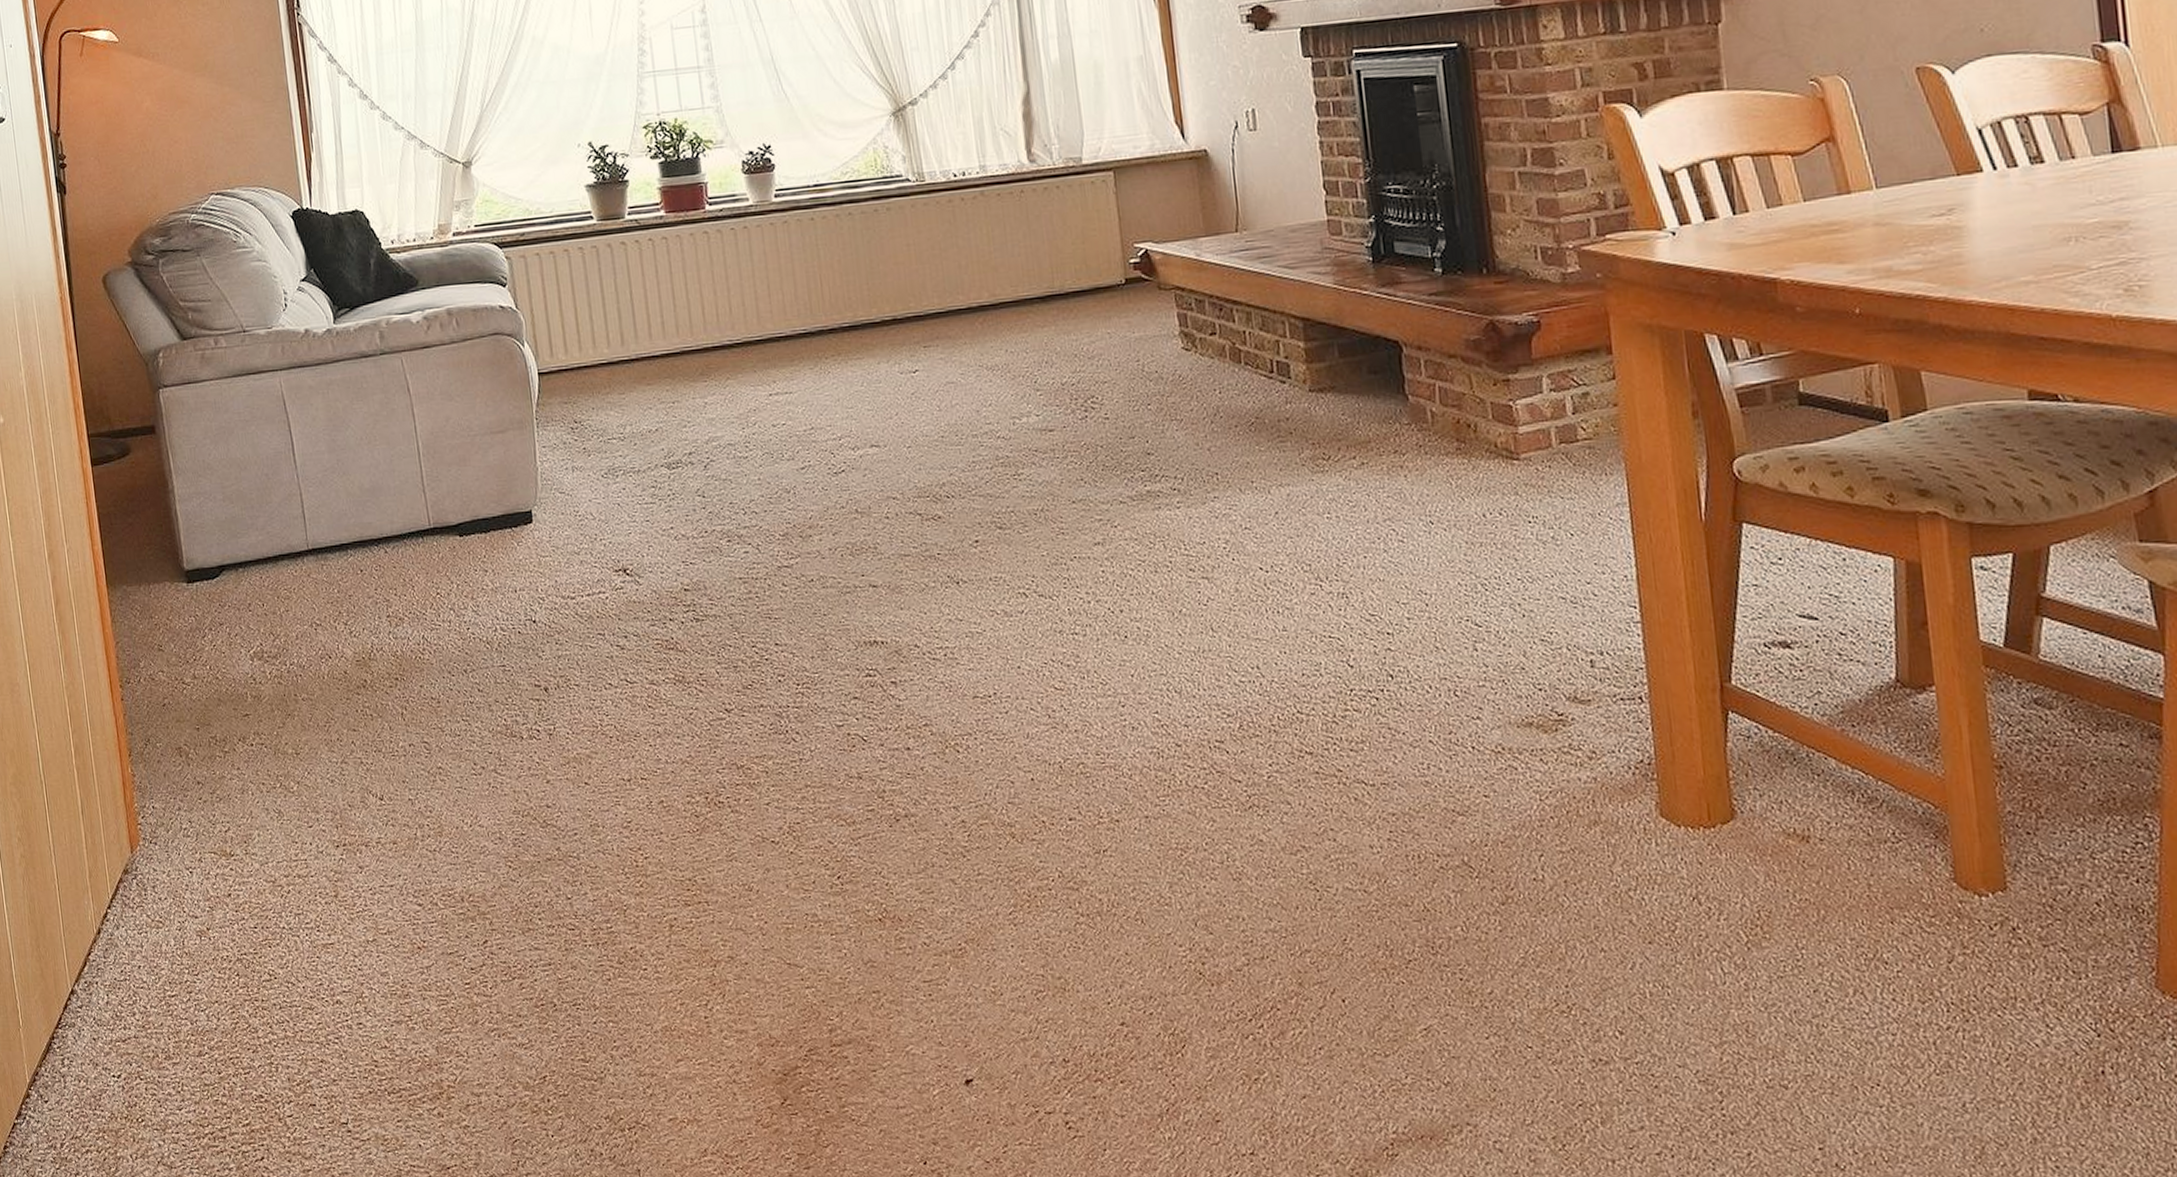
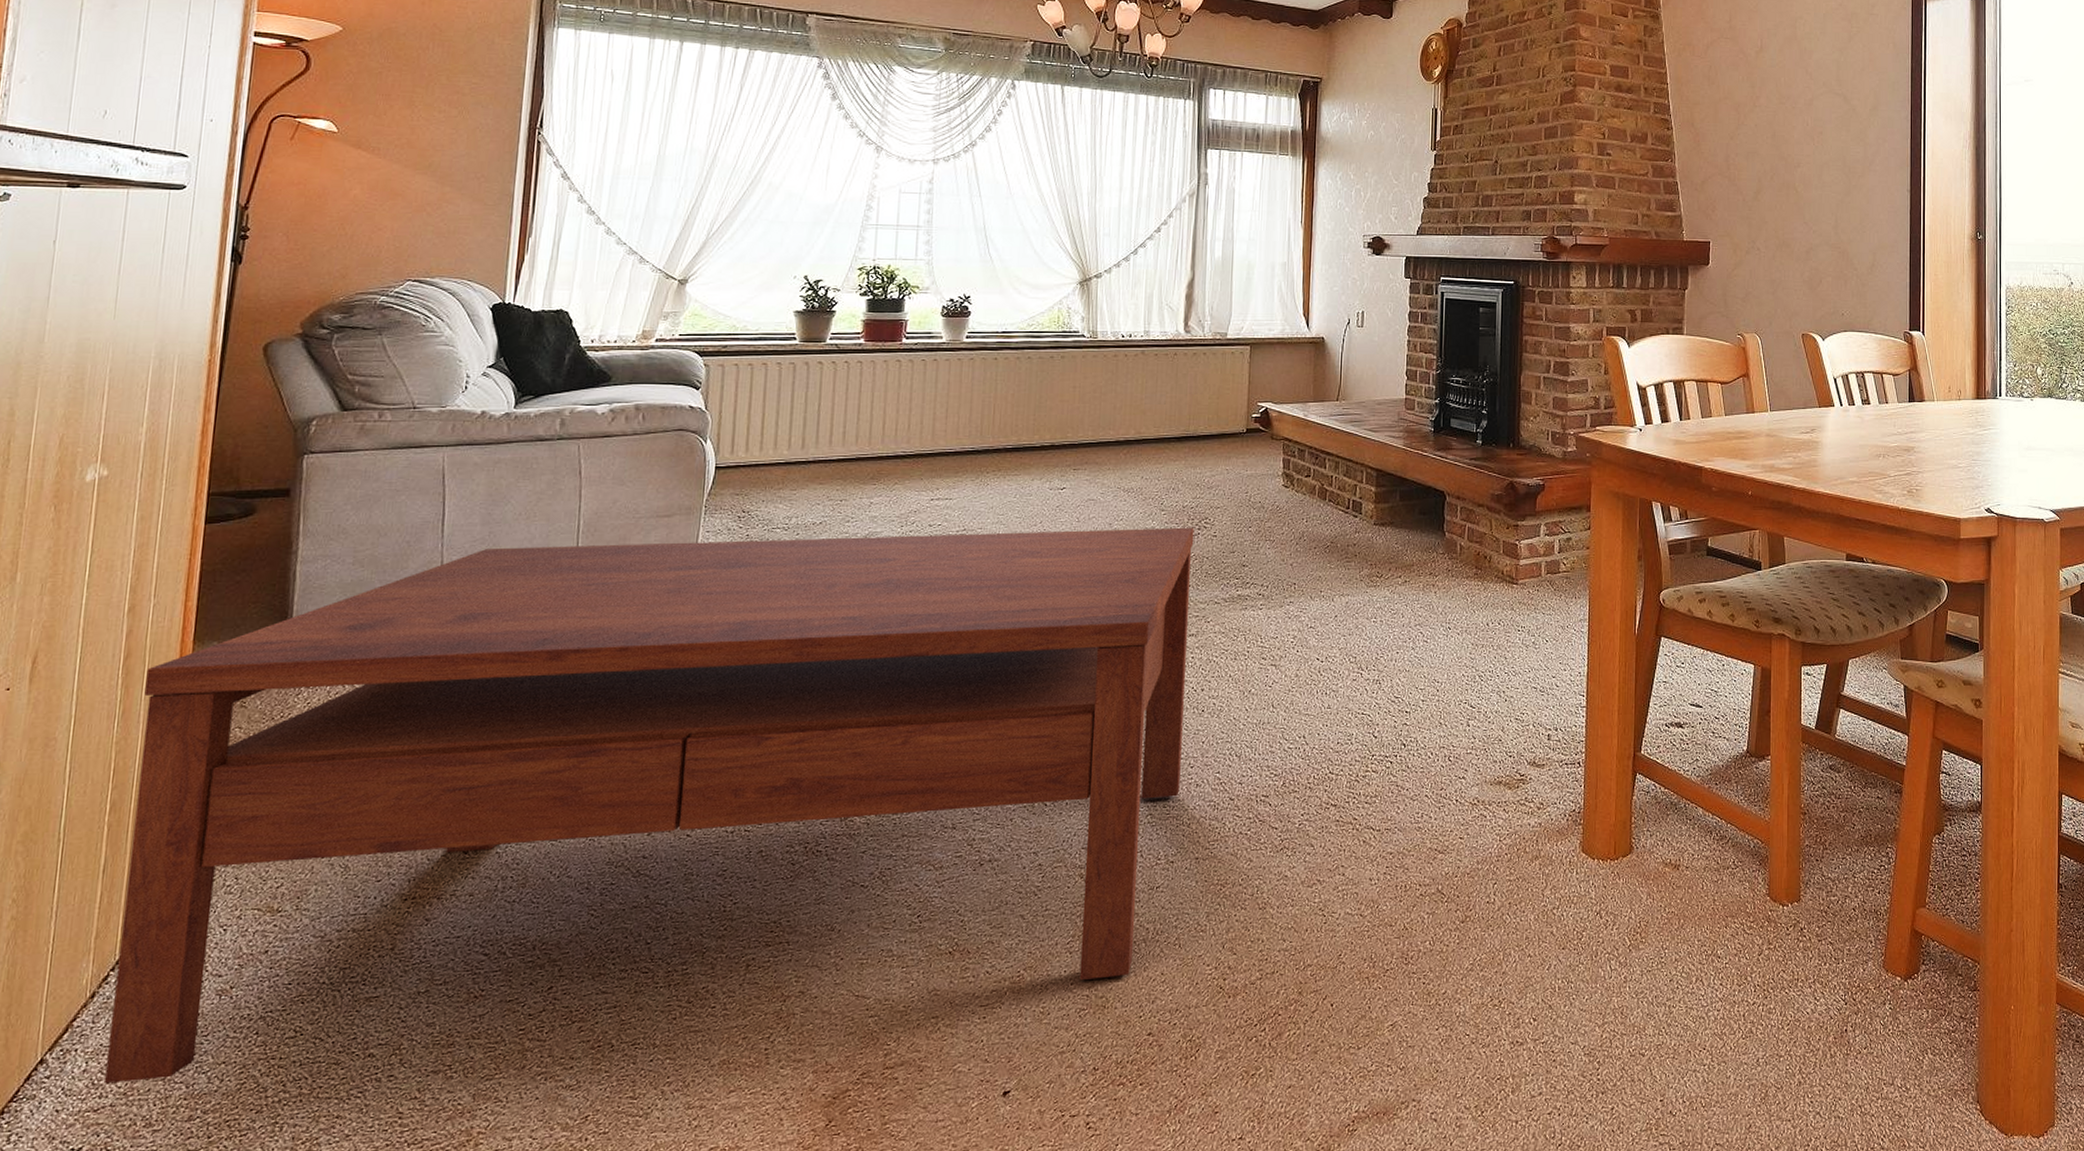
coffee table: none [75,408,1113,1017] -> present [105,527,1195,1084]

